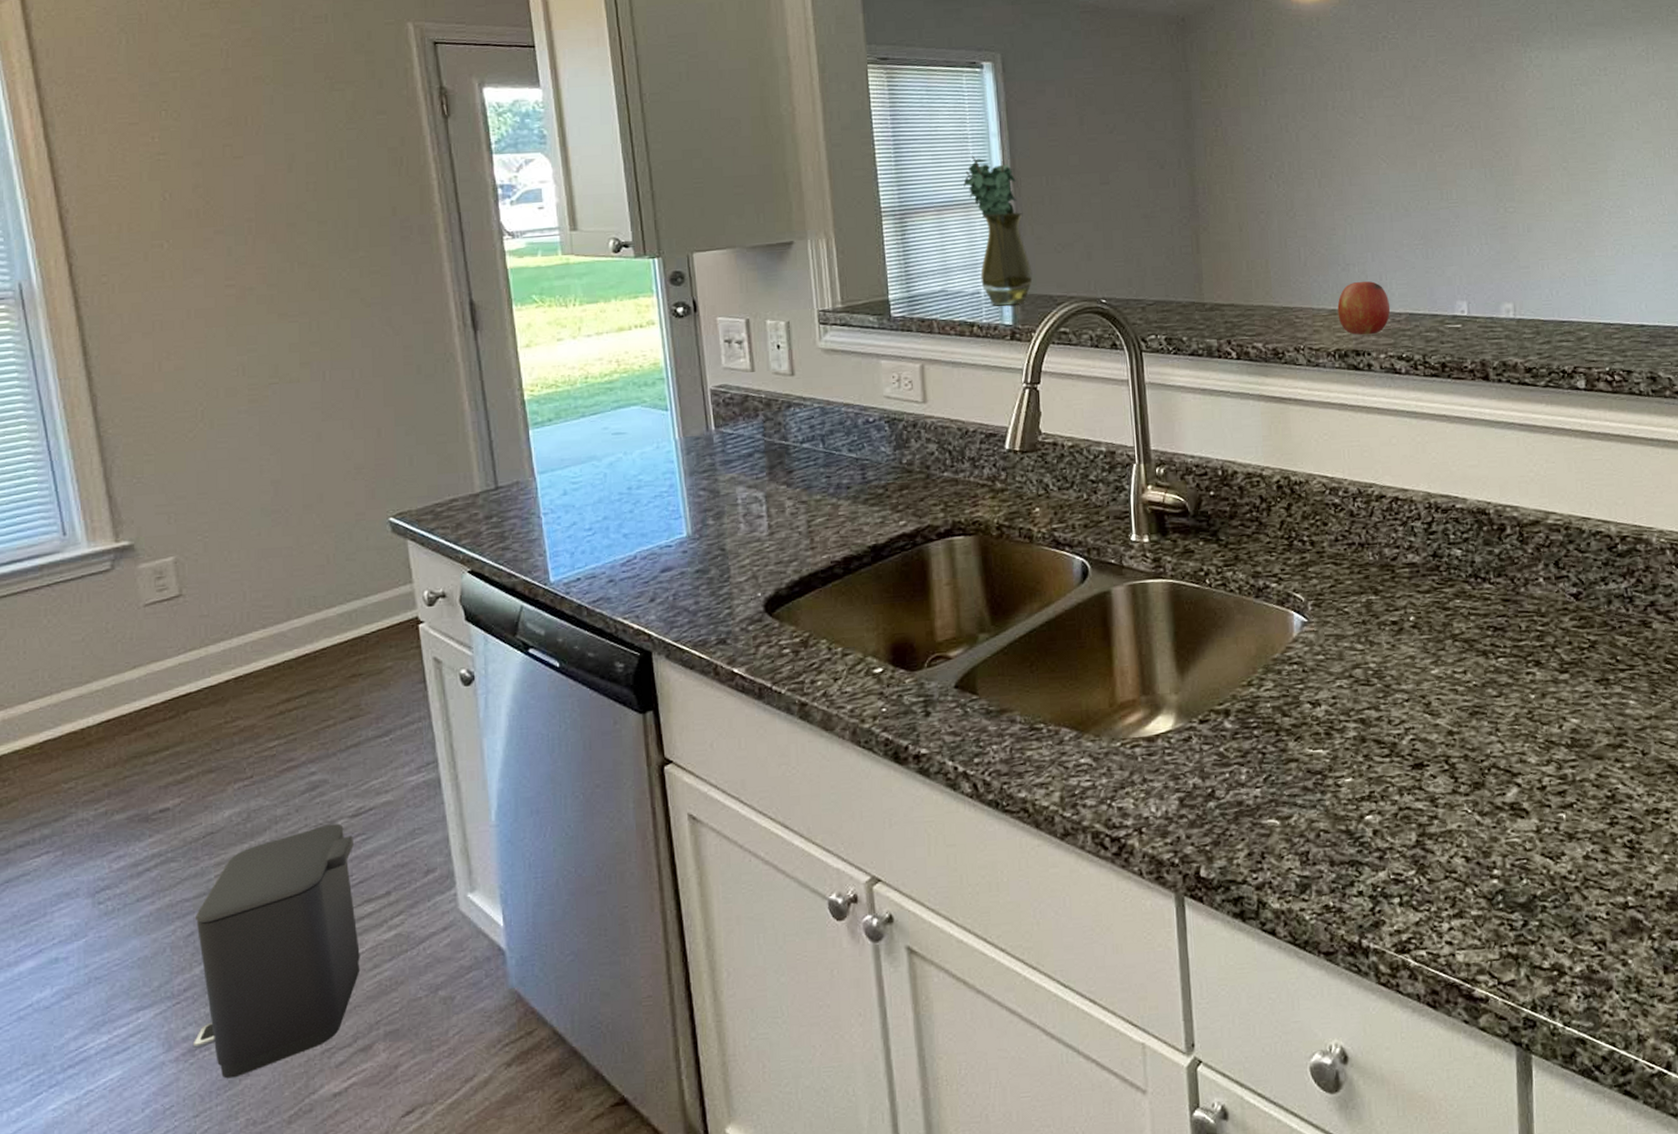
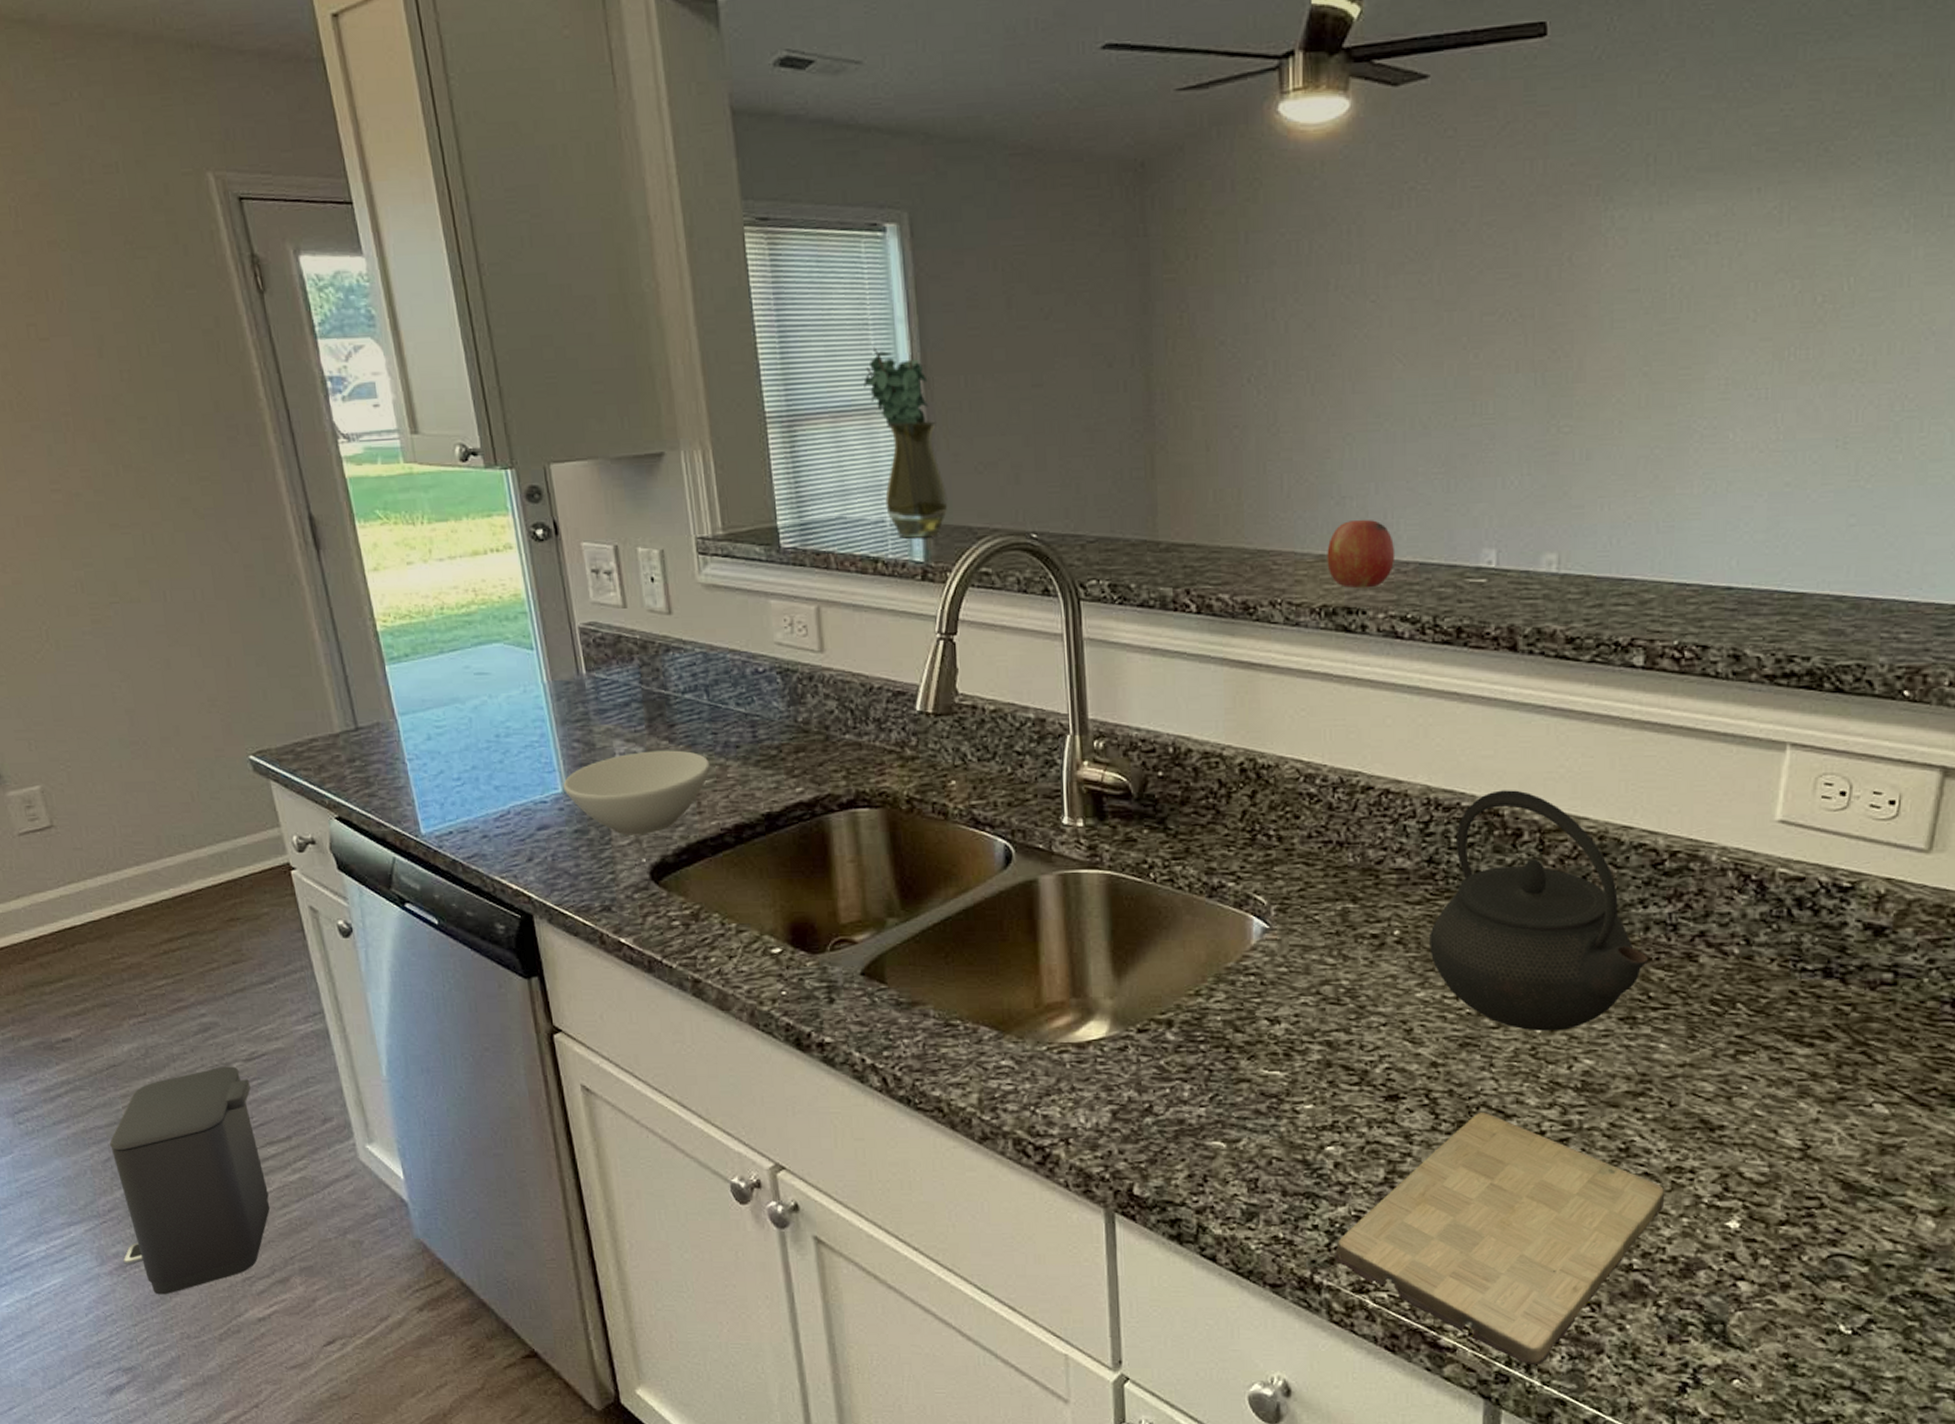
bowl: none [688,493,823,573] -> present [563,750,710,836]
cutting board: none [1378,773,1648,1008] -> present [1335,1113,1665,1366]
kettle: none [1438,492,1613,697] -> present [1429,790,1648,1031]

